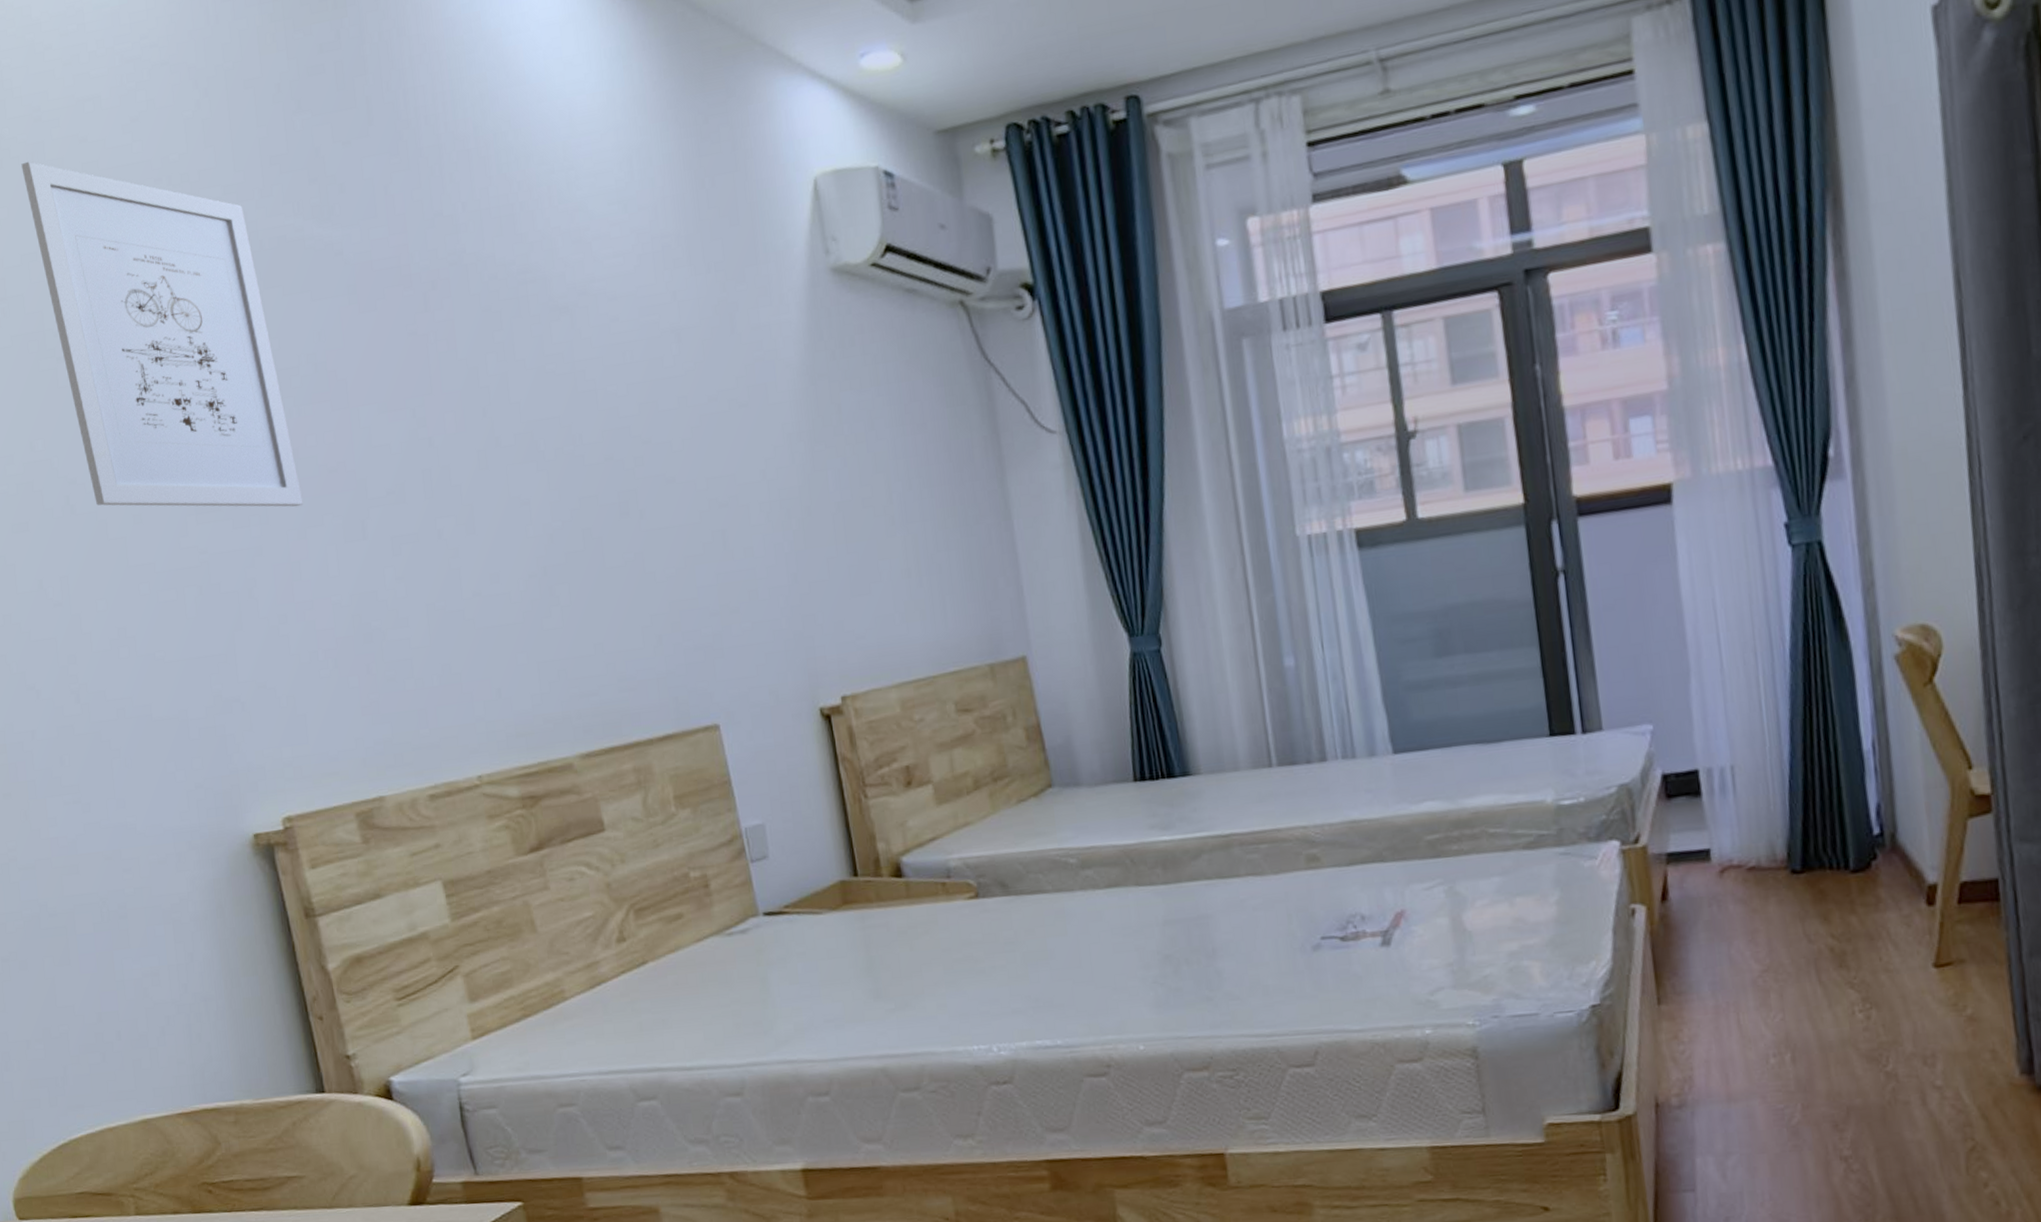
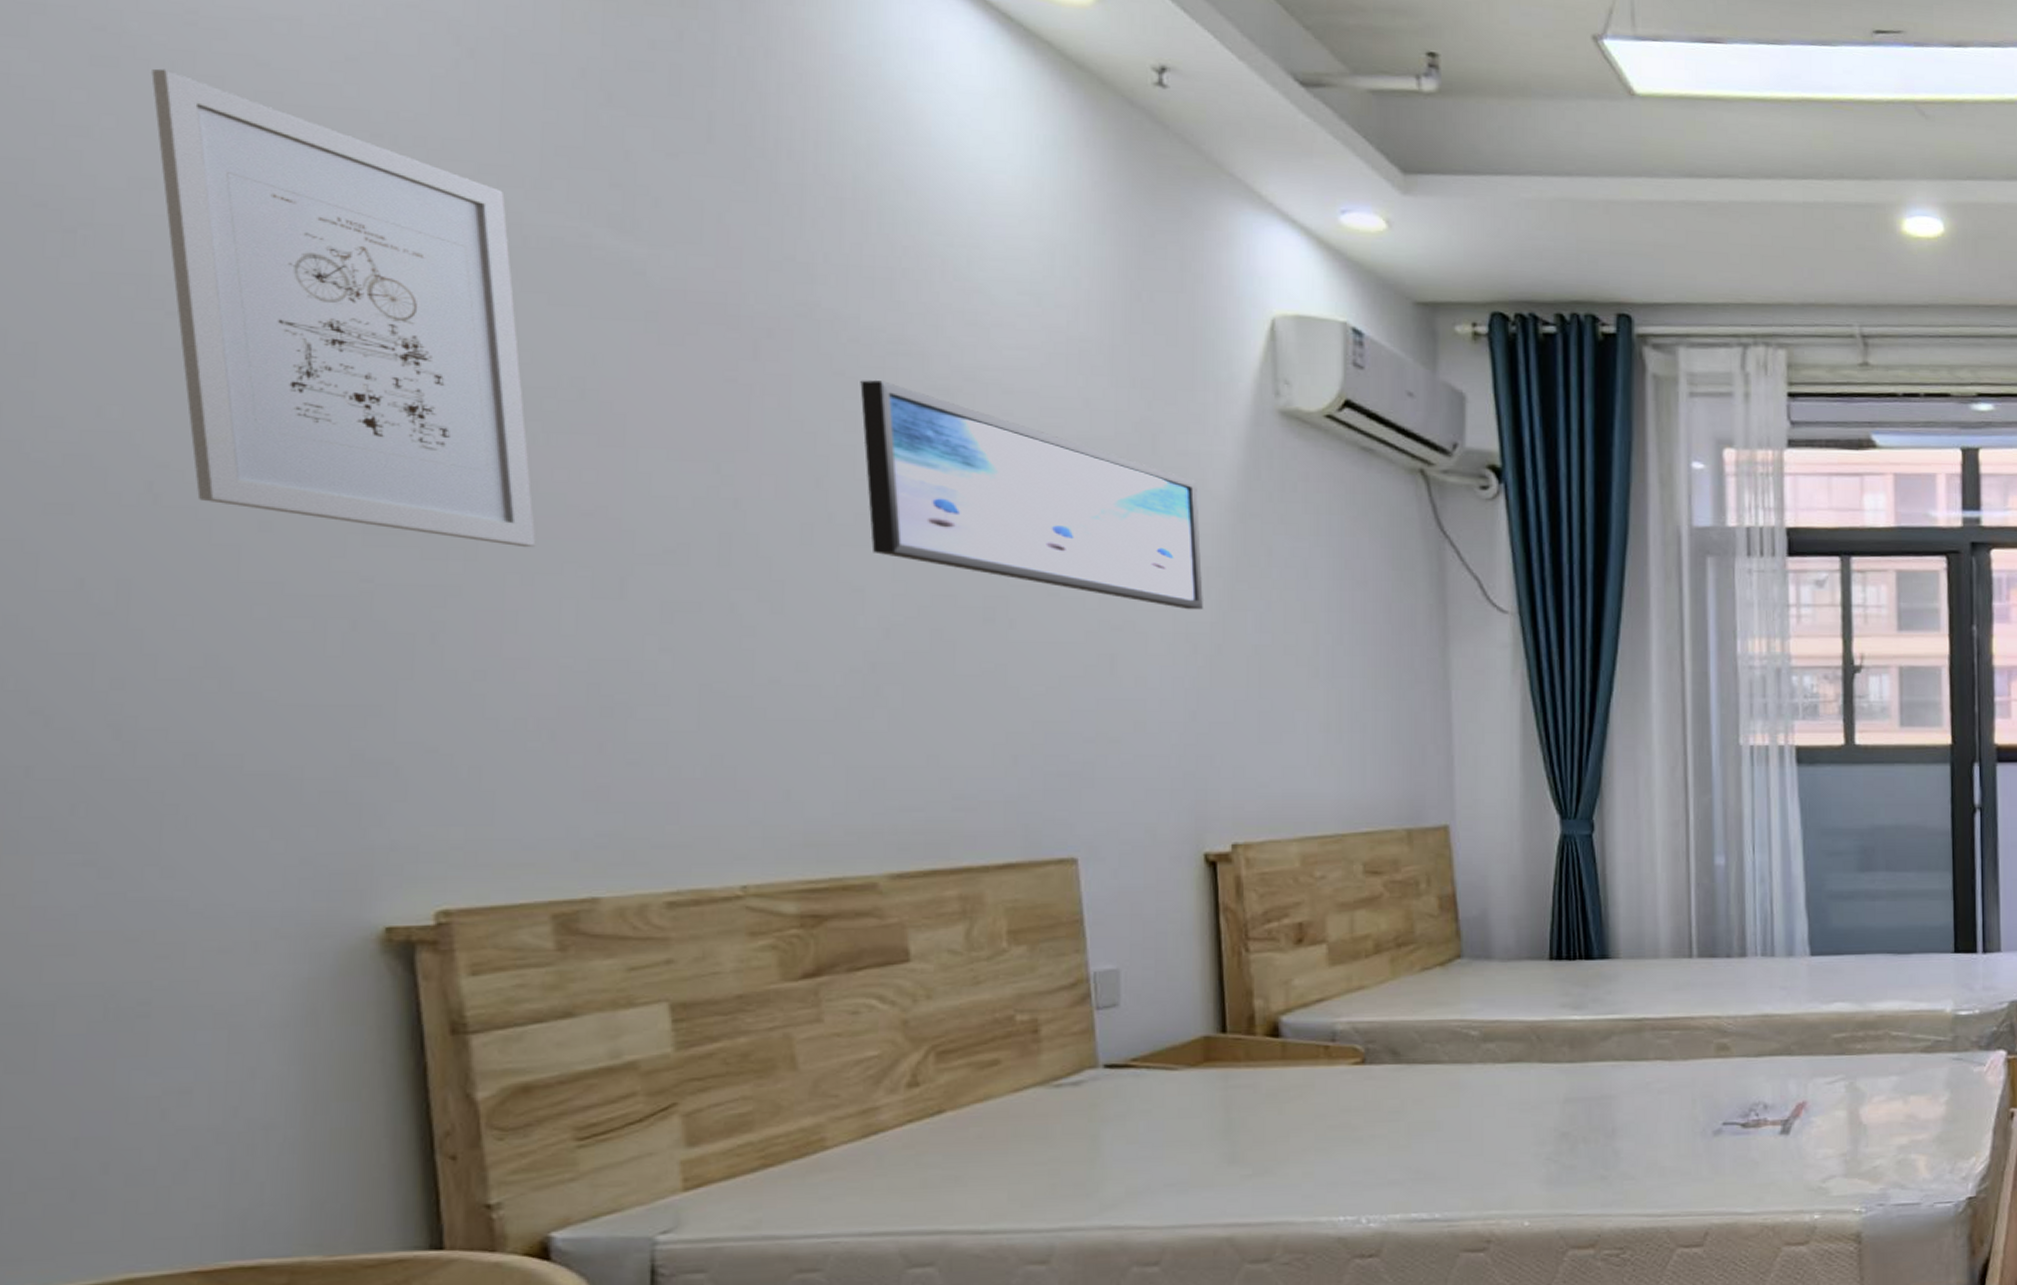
wall art: none [502,309,790,478] -> present [860,380,1203,610]

